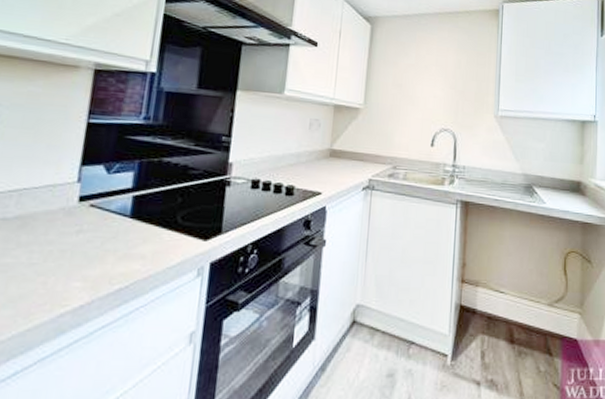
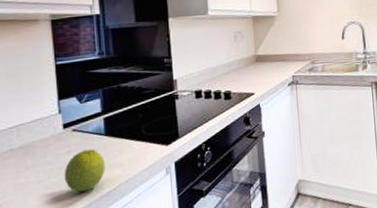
fruit: none [64,232,123,285] -> present [64,149,105,192]

